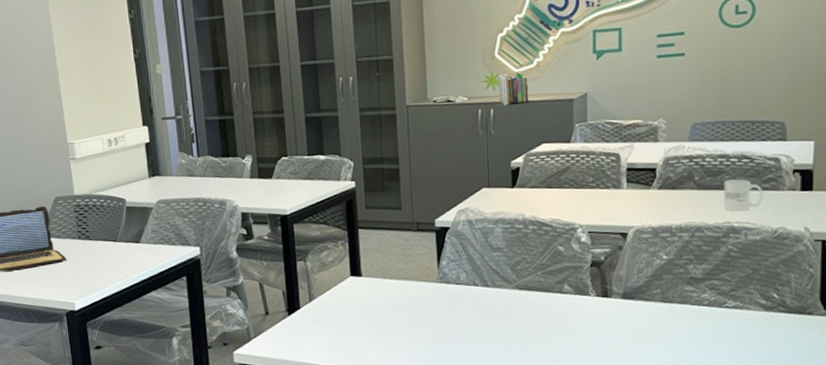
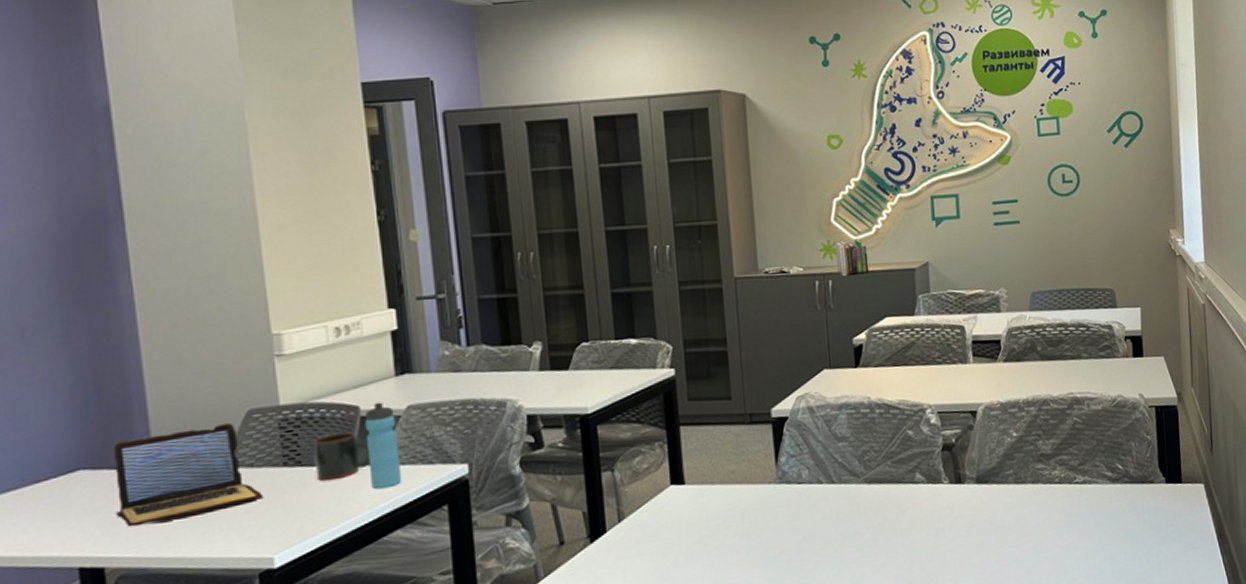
mug: none [96,217,134,252] -> present [313,431,370,481]
water bottle: none [129,196,155,261] -> present [364,402,402,490]
mug: present [723,179,764,212] -> none [1064,348,1101,382]

